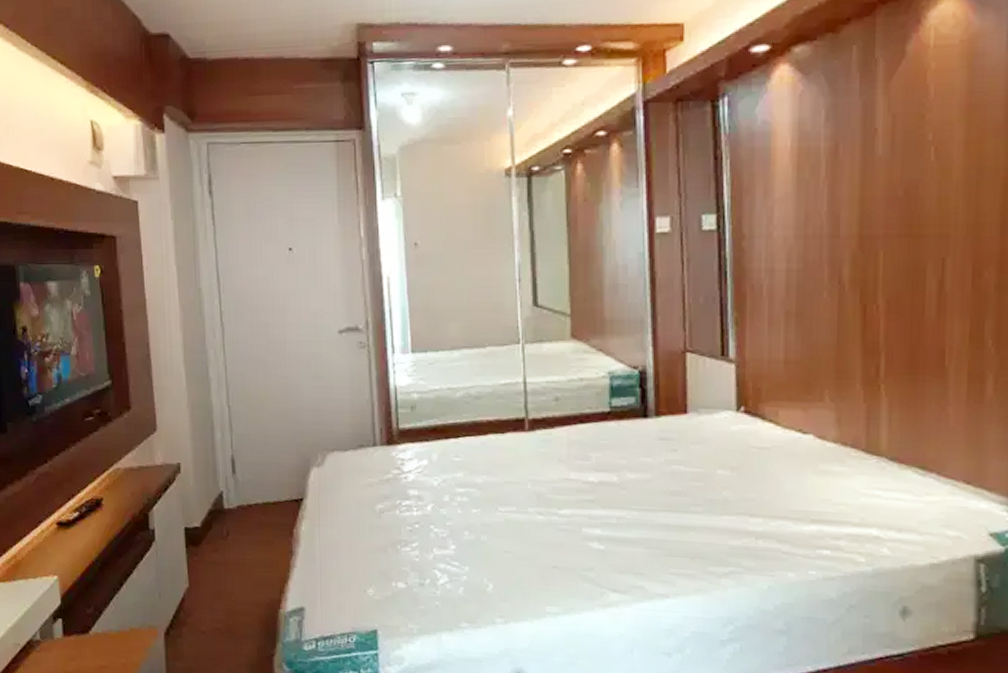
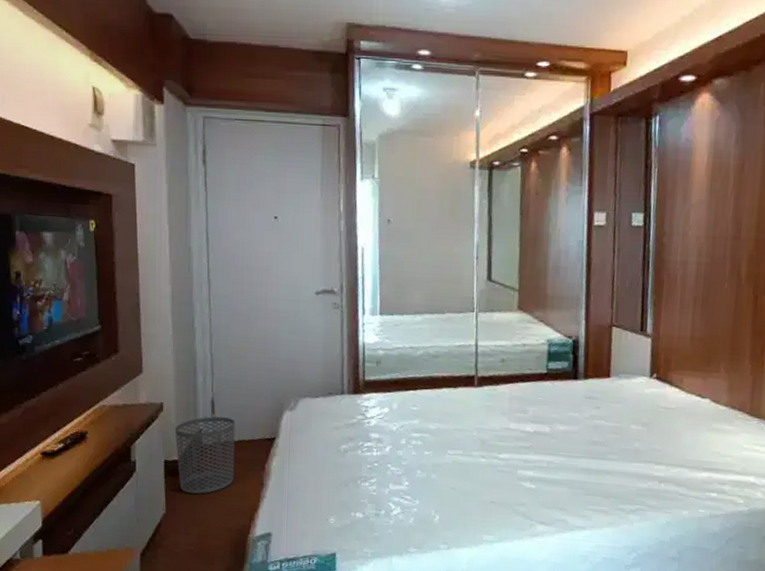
waste bin: none [194,476,260,565] -> present [175,416,236,494]

